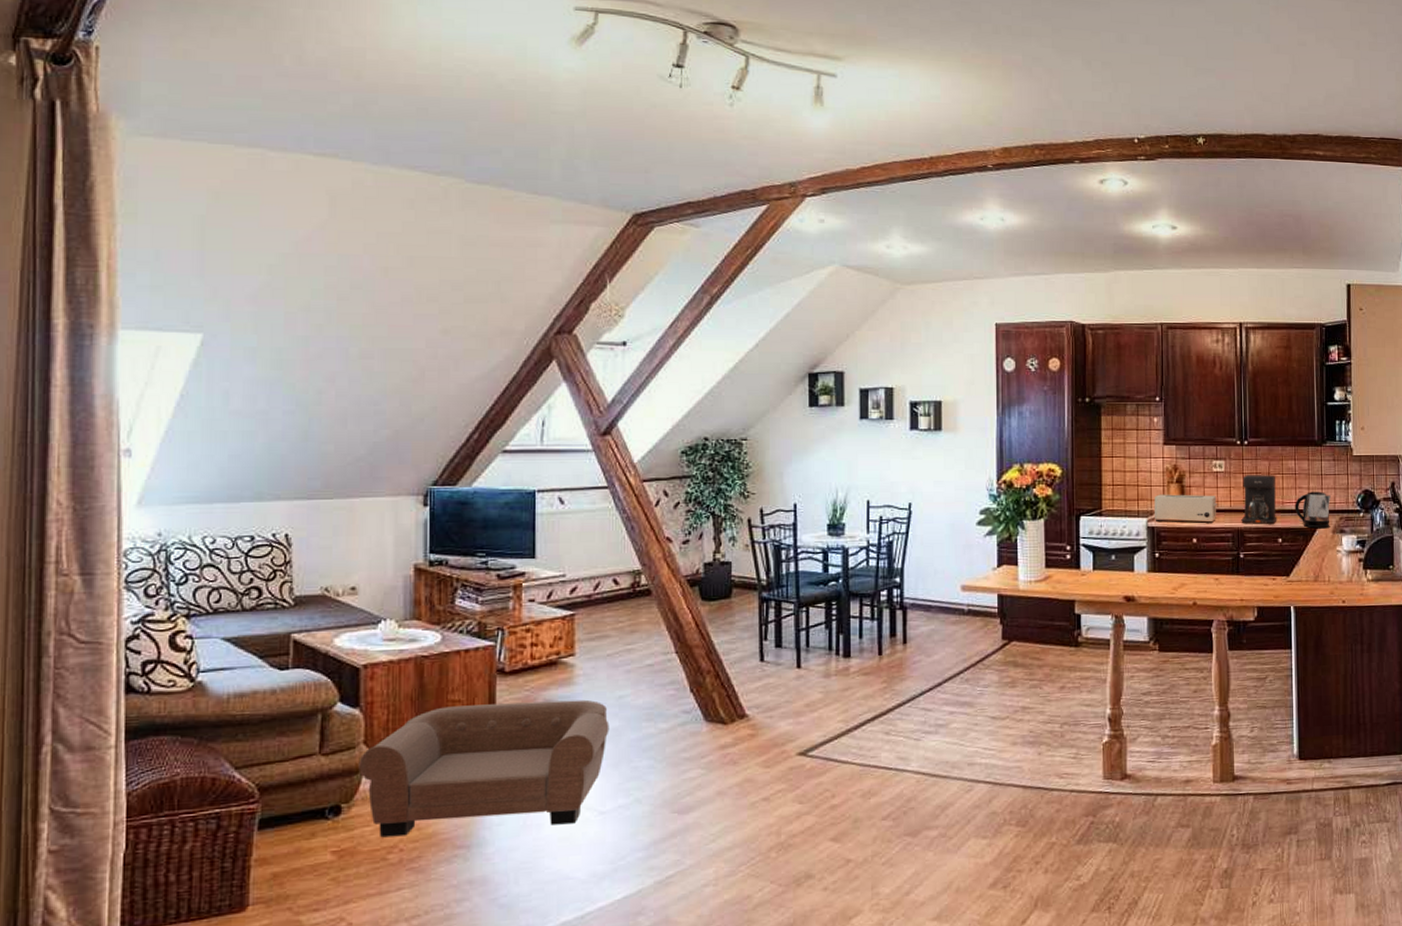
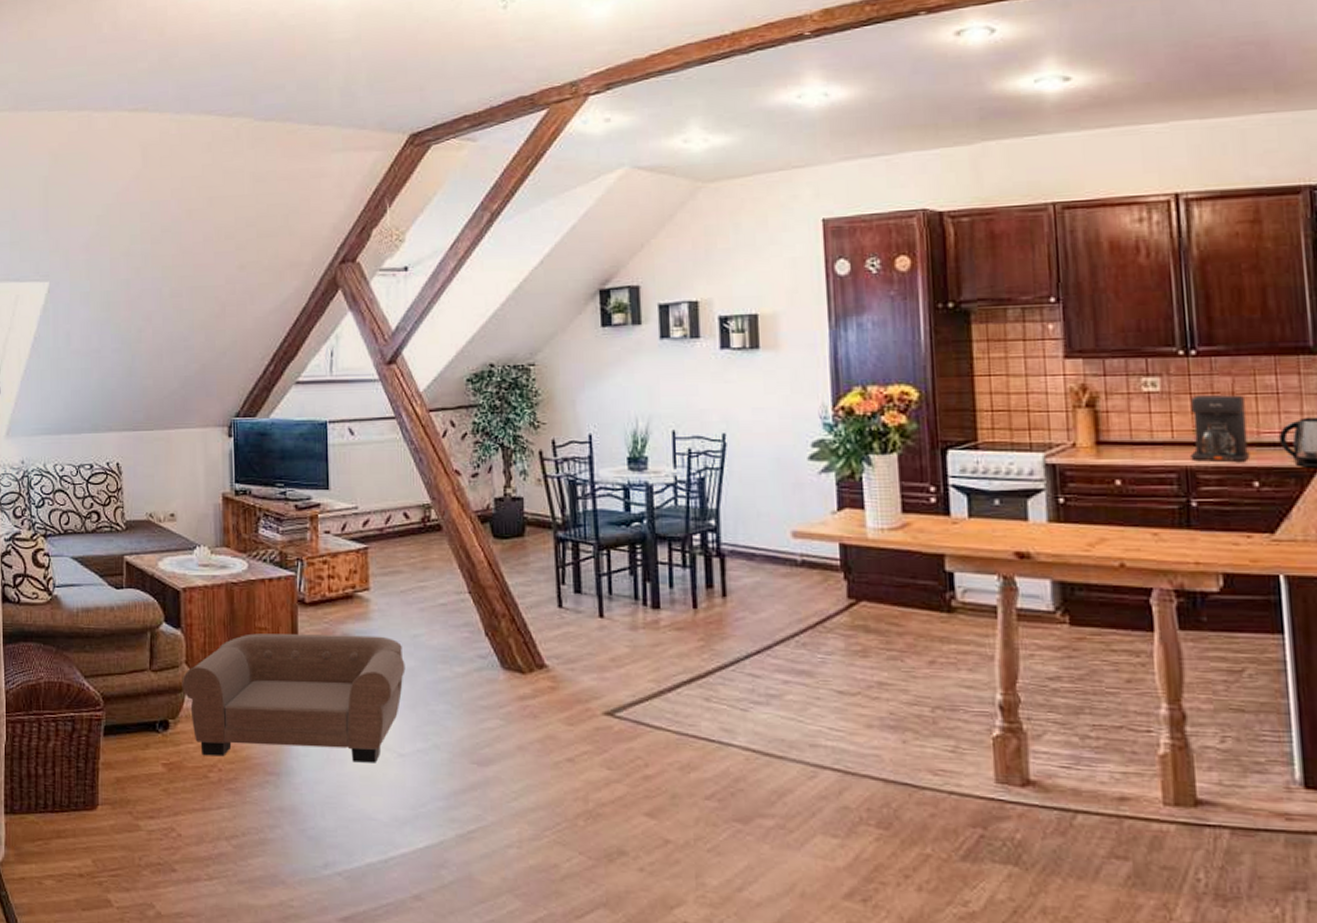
toaster: present [1154,494,1217,524] -> none [1054,422,1151,461]

